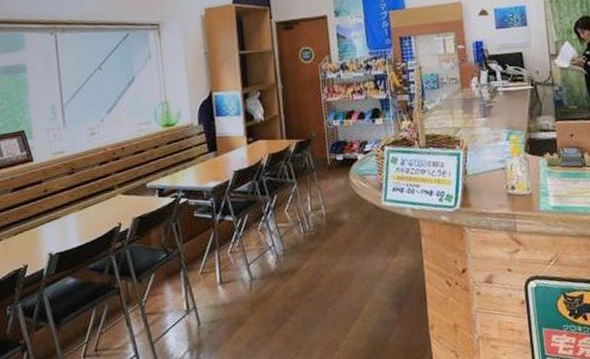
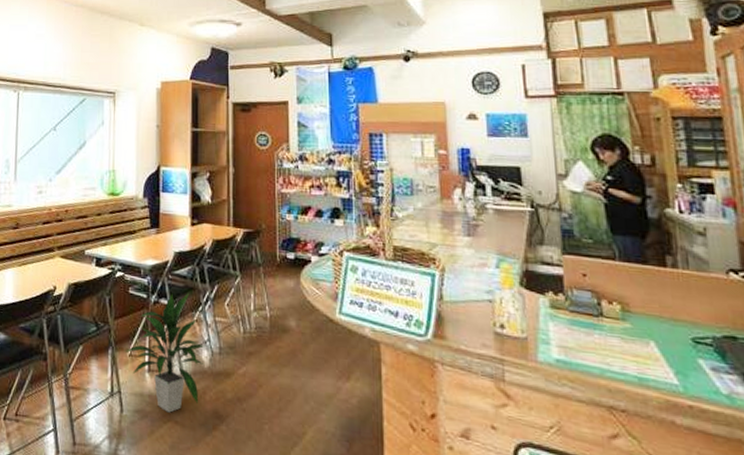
indoor plant: none [196,206,272,316] -> present [125,293,206,413]

